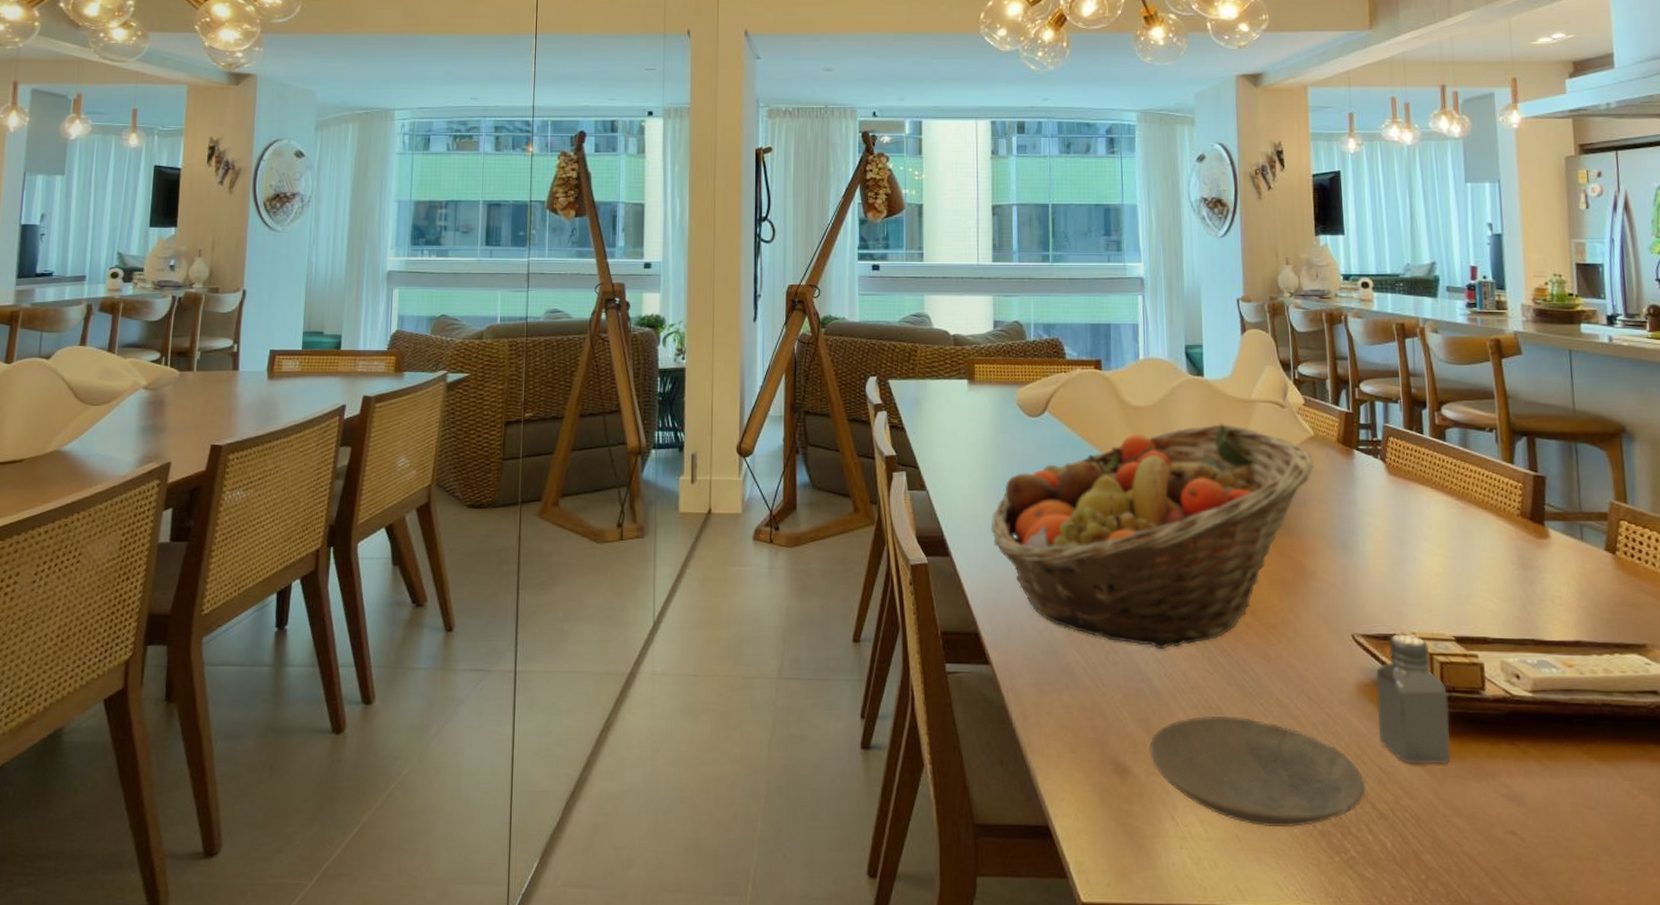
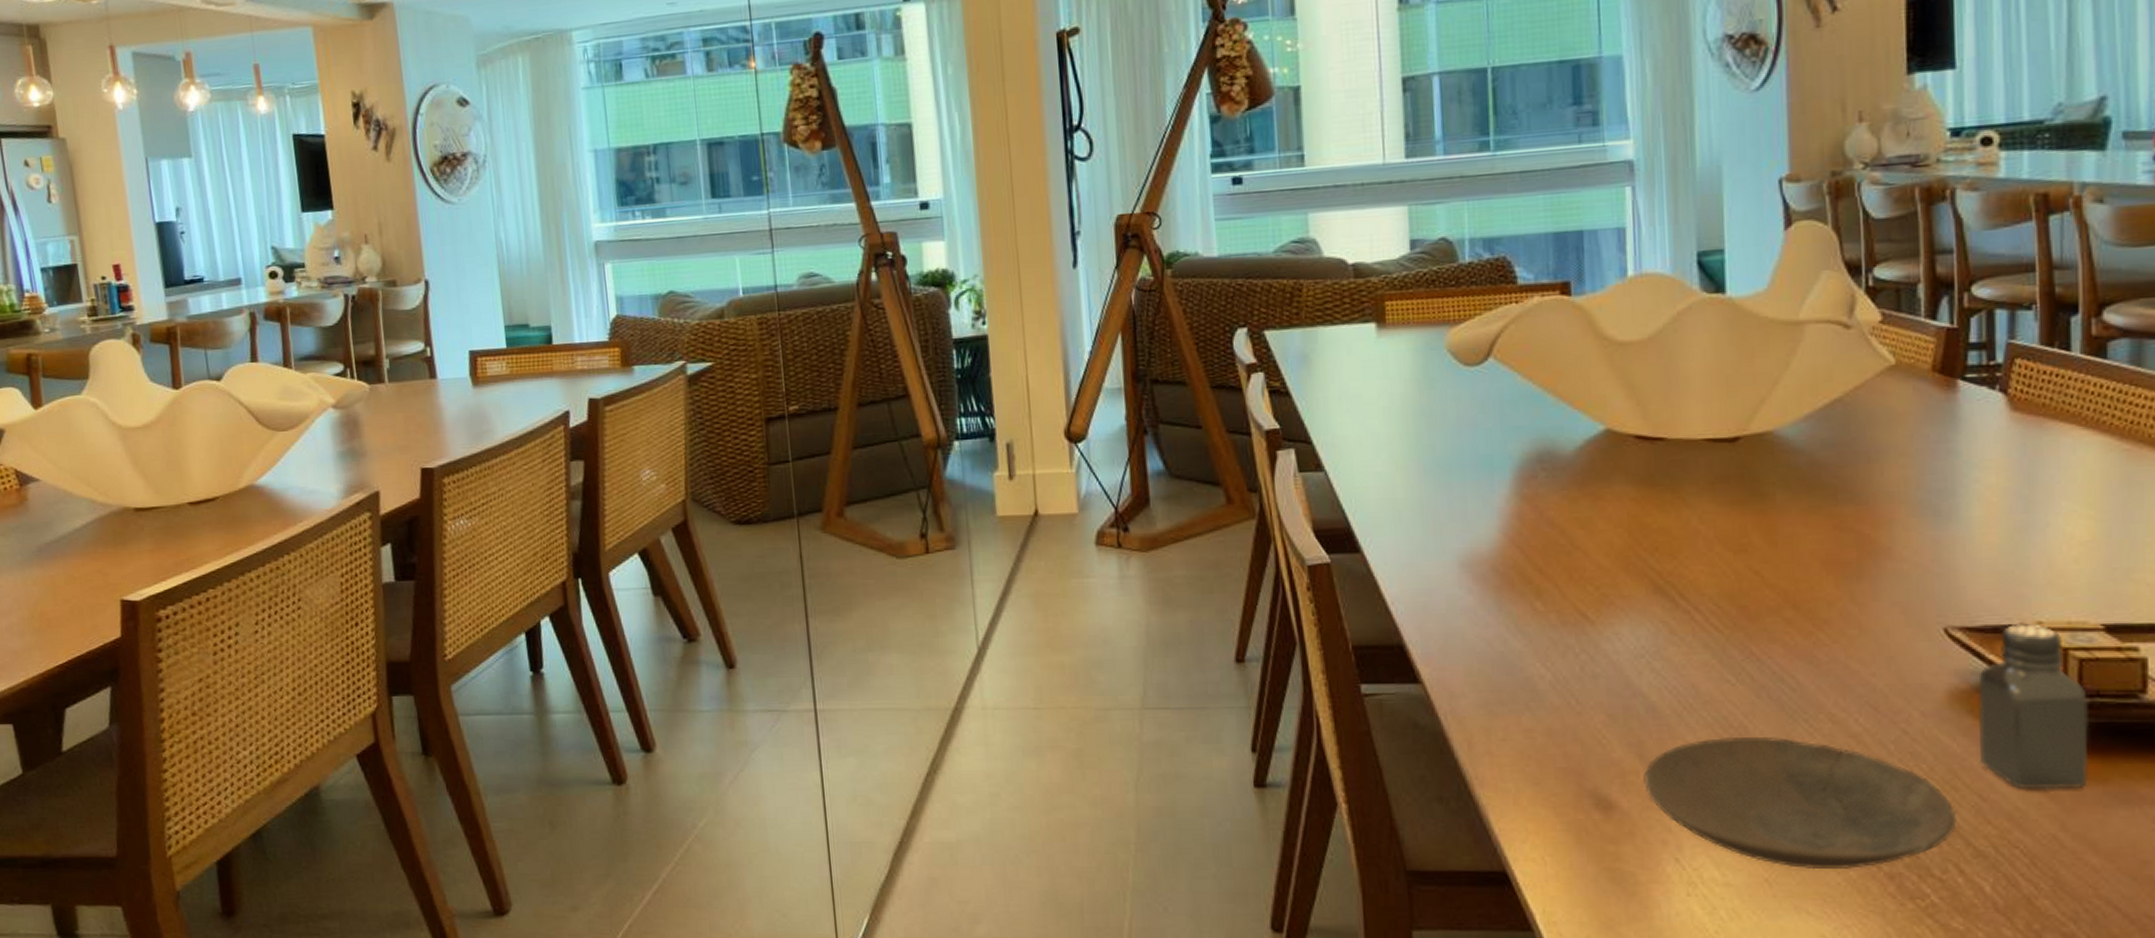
fruit basket: present [991,423,1314,649] -> none [1415,355,1893,656]

